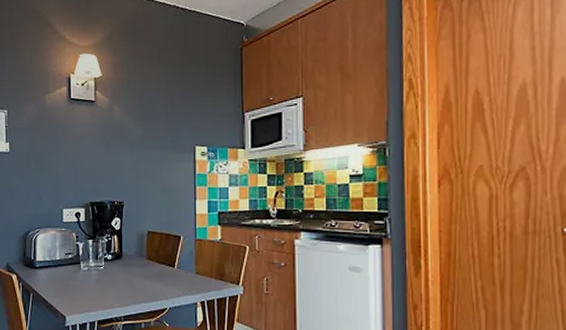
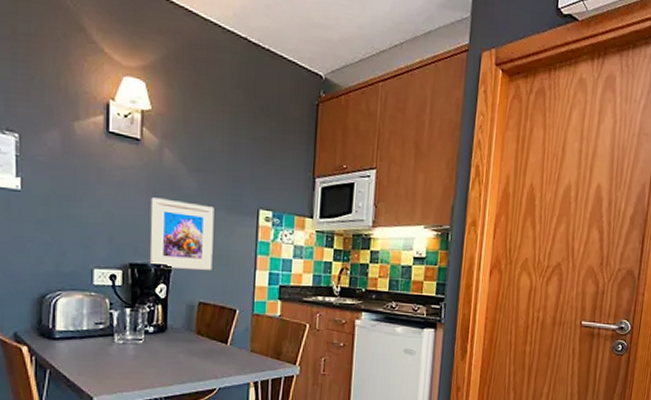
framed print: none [105,146,158,205] -> present [150,197,214,271]

